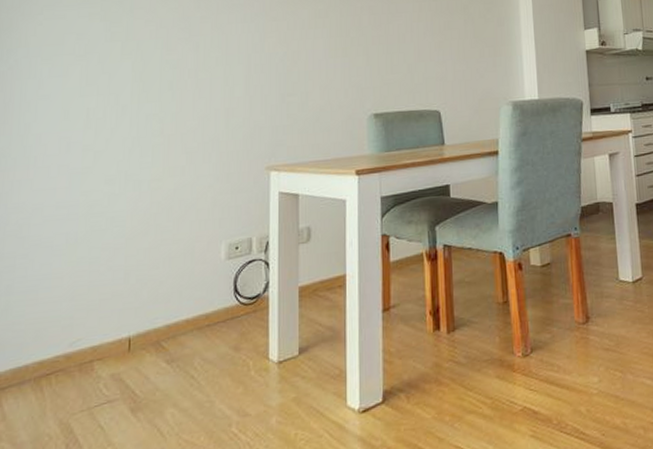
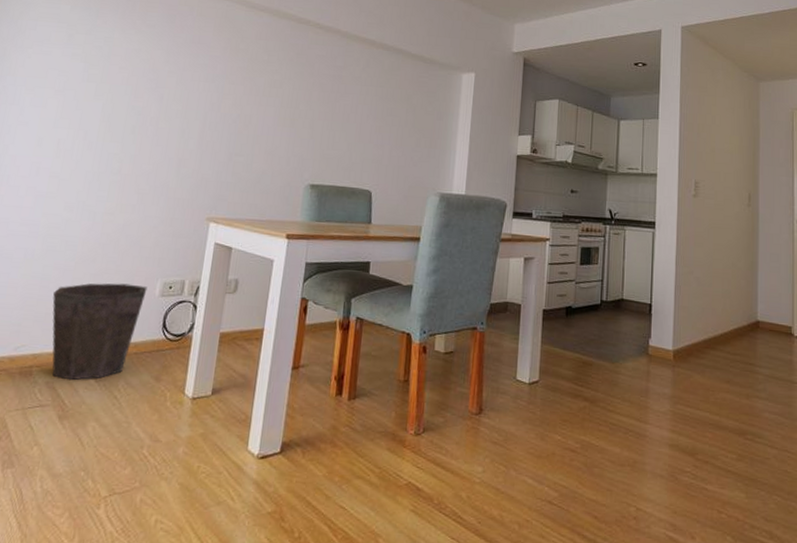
waste bin: none [106,251,211,368] -> present [52,283,148,381]

